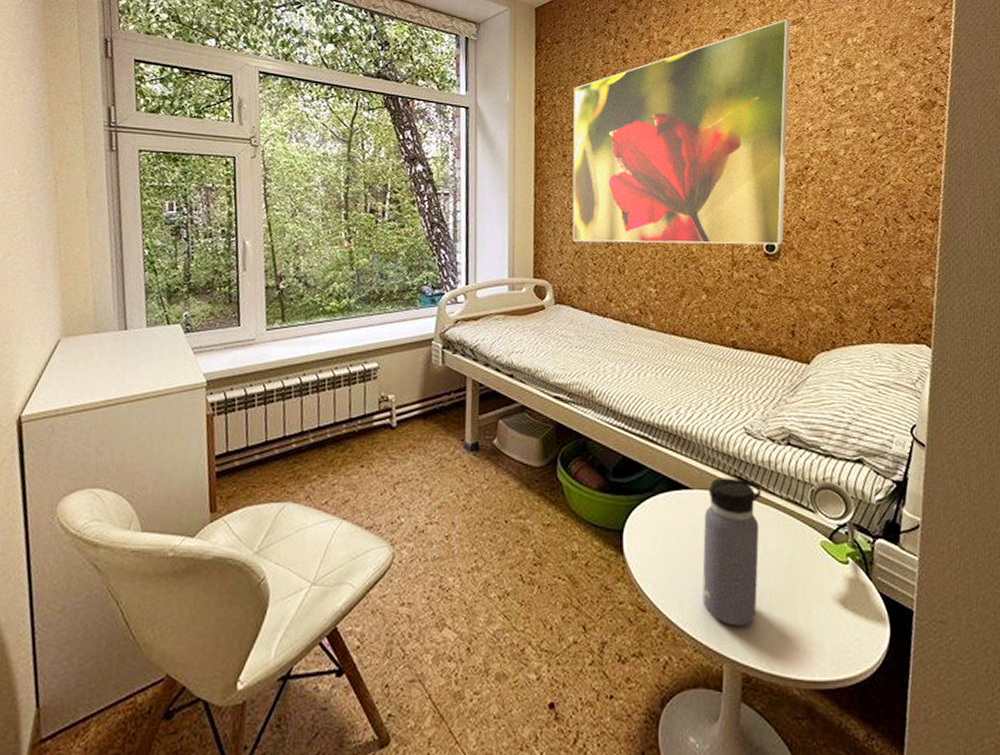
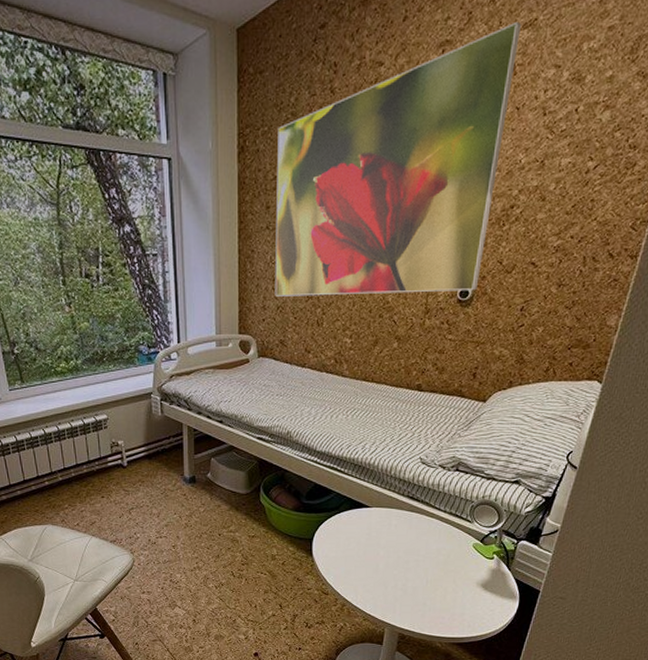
water bottle: present [702,477,761,627] -> none [373,498,429,603]

